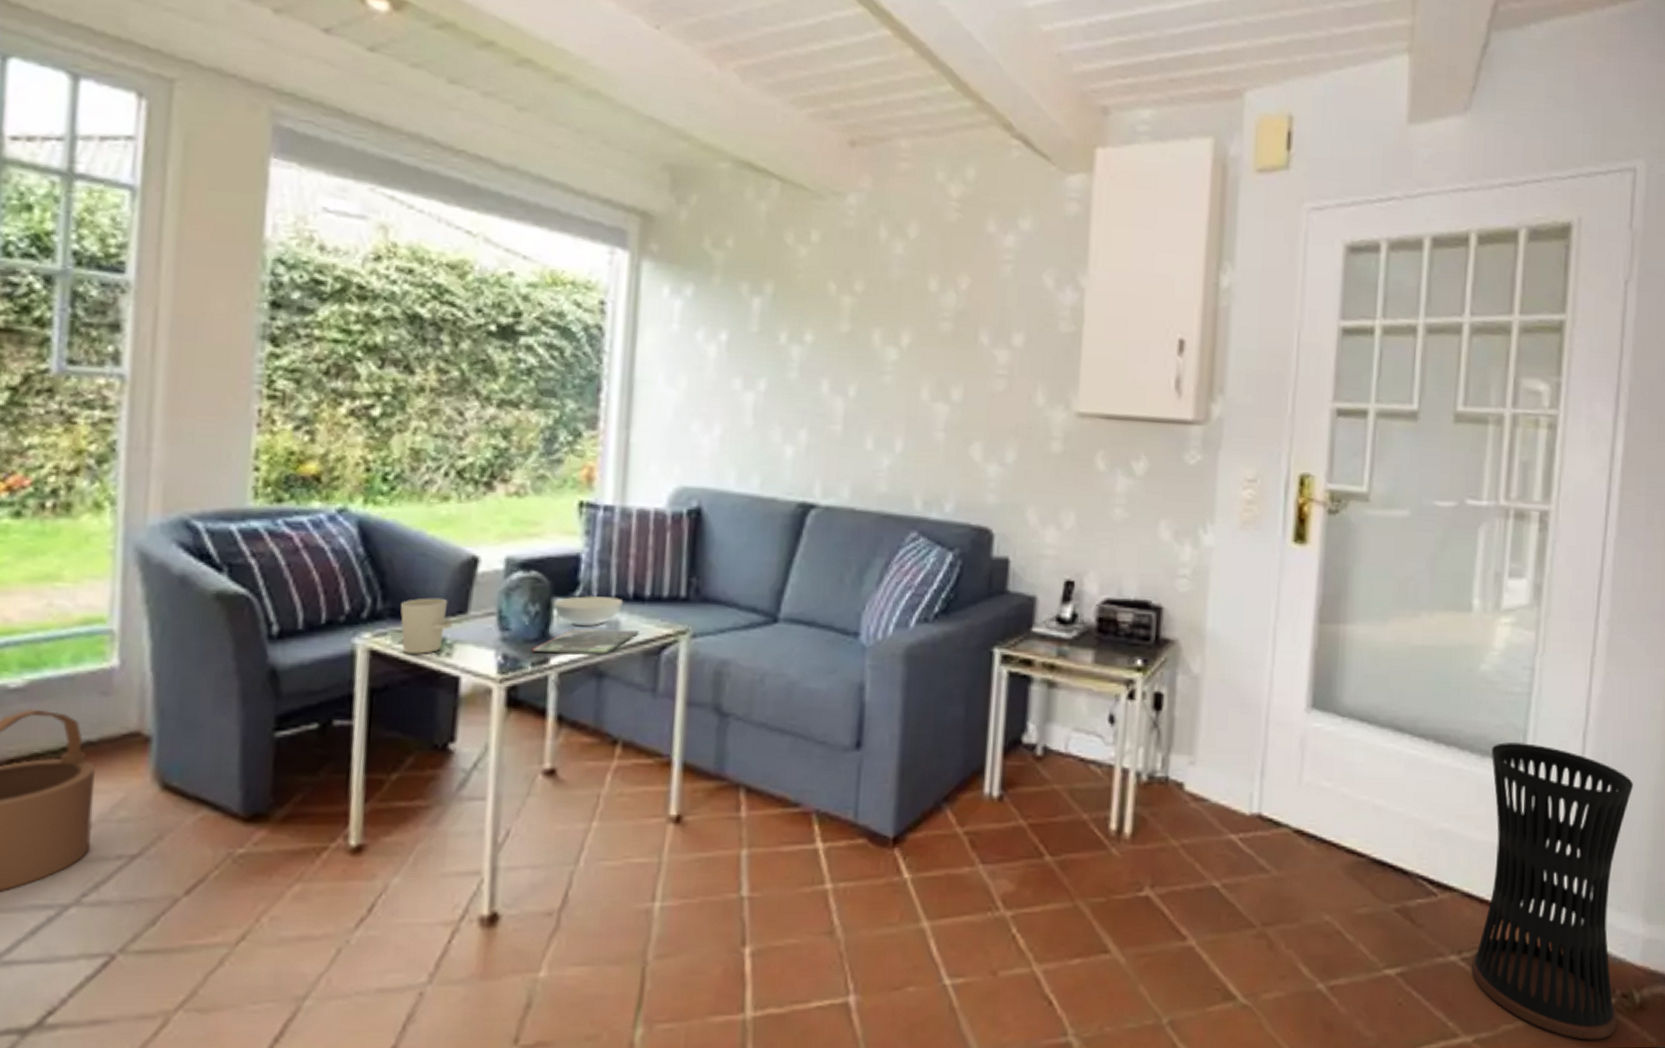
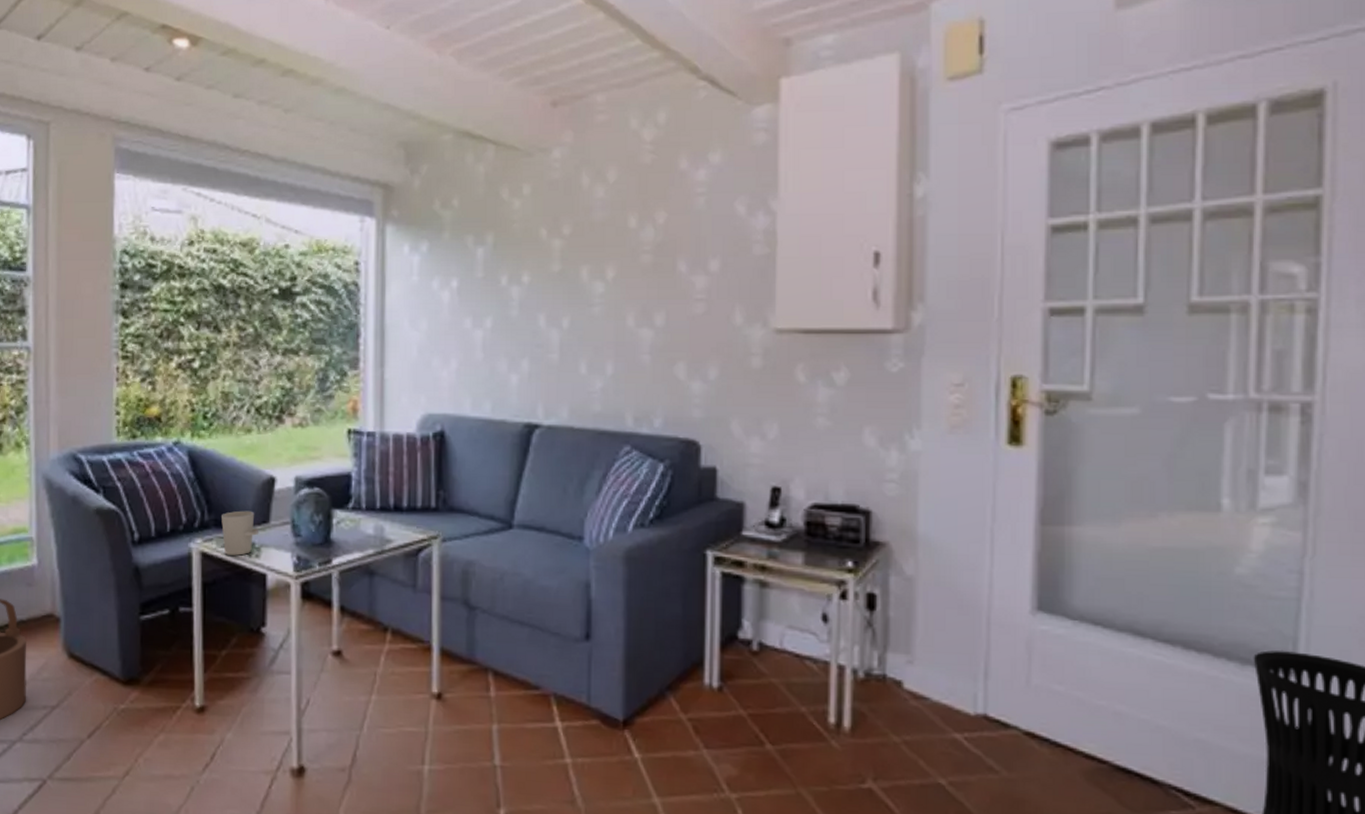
magazine: present [532,628,639,654] -> none [318,534,400,556]
bowl: present [553,595,624,627] -> none [332,506,387,533]

